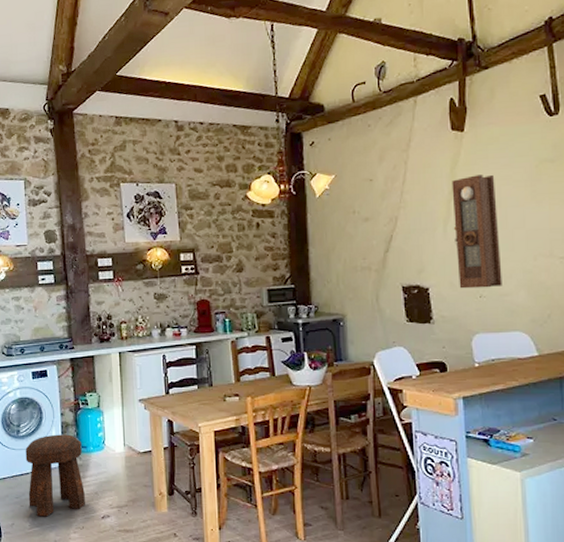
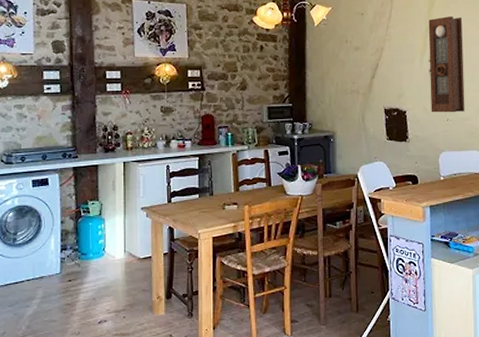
stool: present [25,434,85,517] -> none [21,242,82,324]

